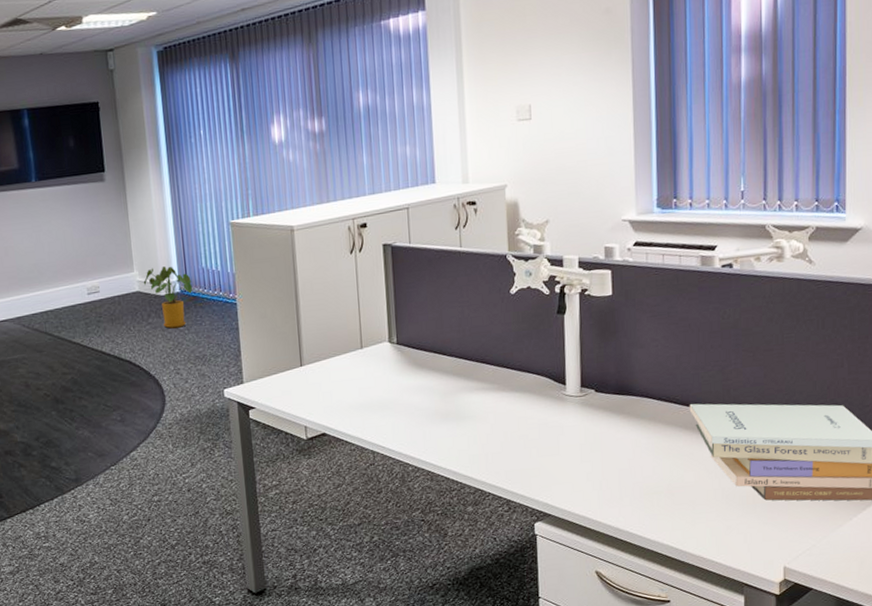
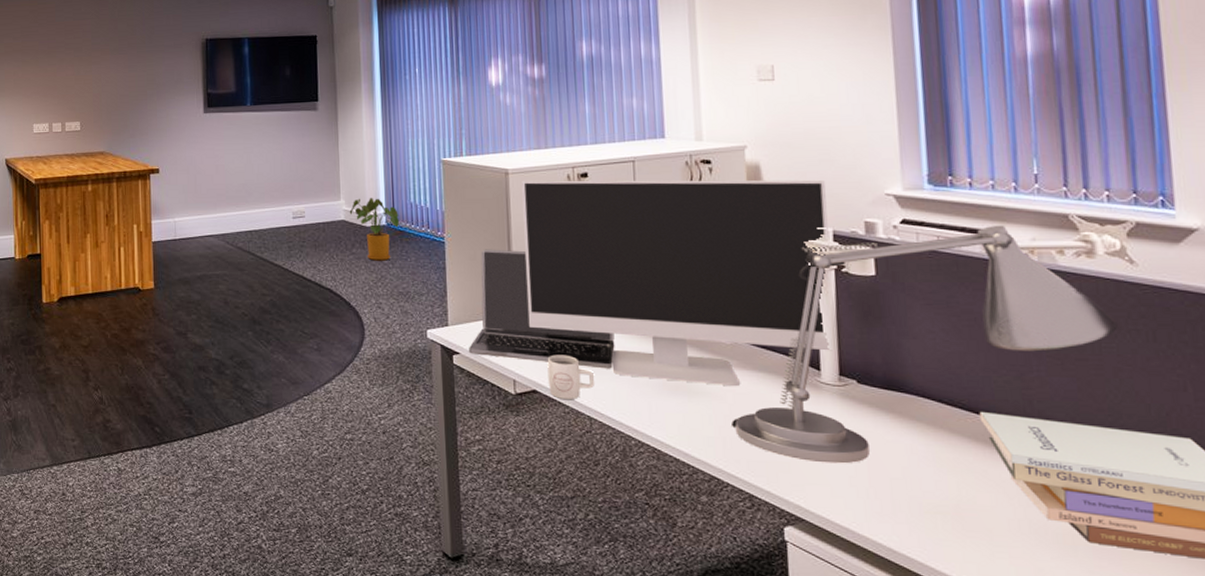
laptop: none [263,304,394,408] -> present [469,249,615,369]
computer monitor: none [306,212,576,411] -> present [522,179,833,386]
mug: none [334,397,376,439] -> present [547,354,594,400]
desk lamp: none [493,239,797,465] -> present [732,225,1118,464]

